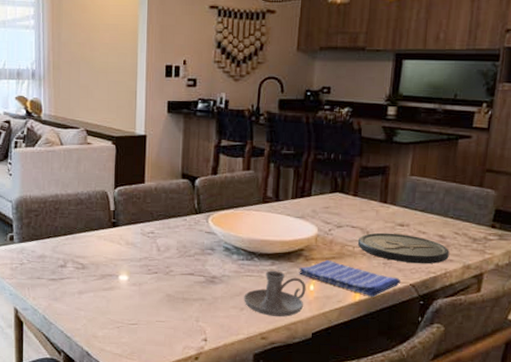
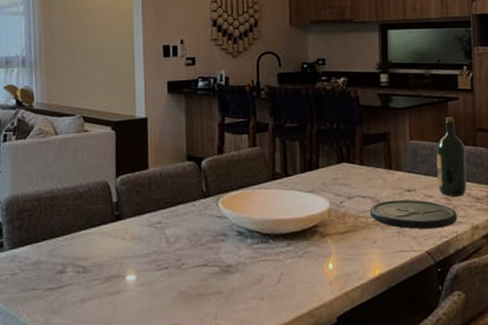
candle holder: present [244,271,306,317] -> none [262,252,326,303]
dish towel: present [299,259,402,297] -> none [316,234,417,269]
wine bottle: none [433,155,470,235] -> present [436,116,467,197]

